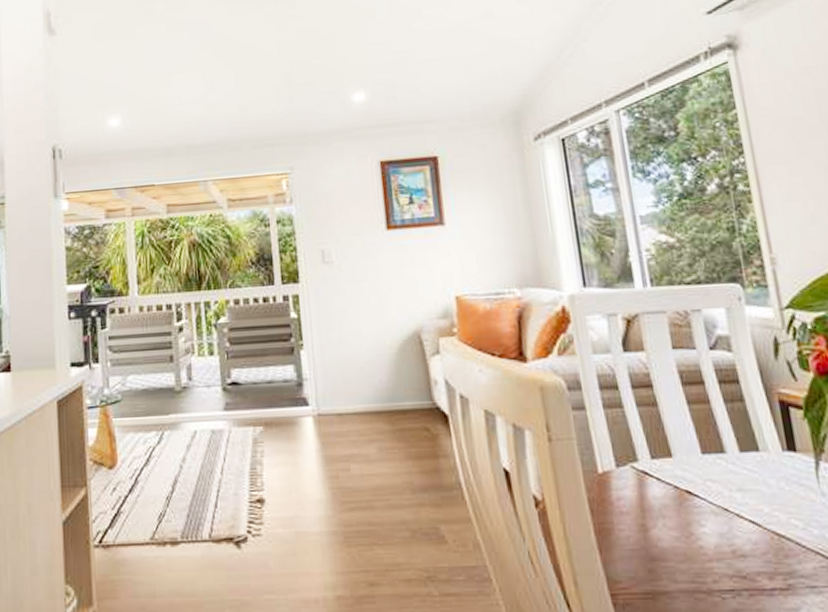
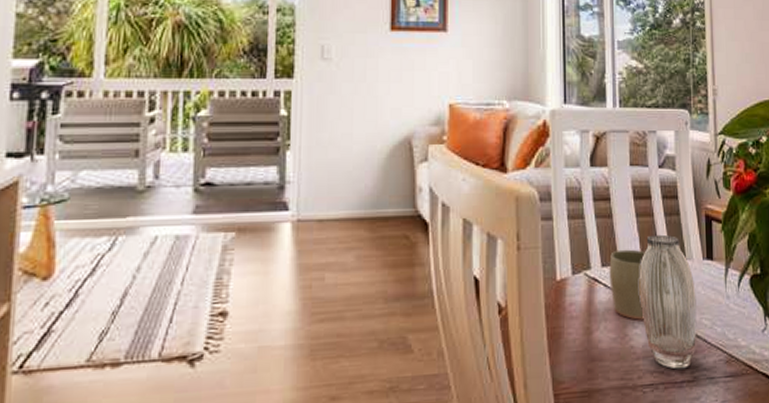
mug: none [660,439,713,518] -> present [609,249,645,320]
vase: none [699,423,786,575] -> present [639,234,697,369]

